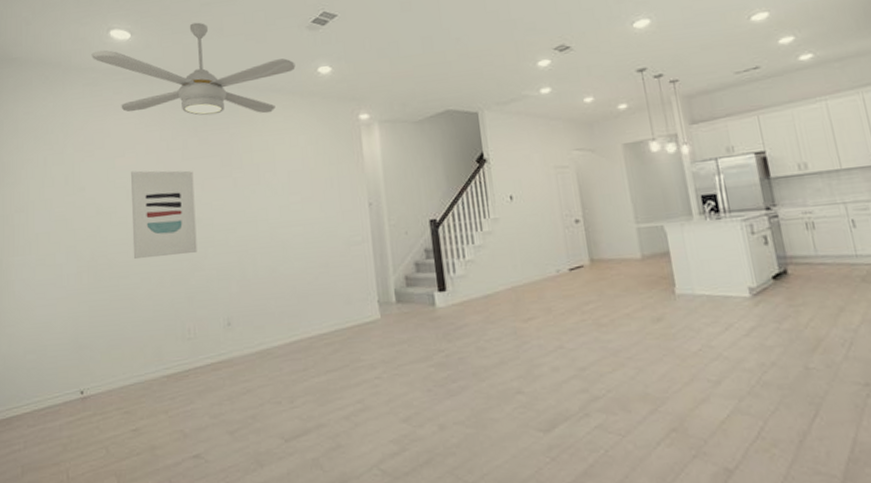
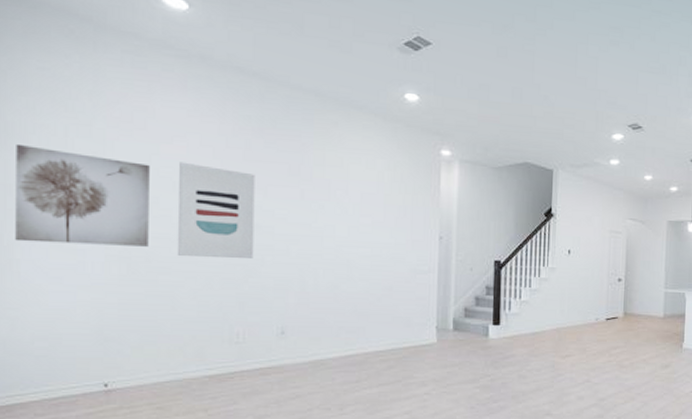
wall art: none [10,178,110,264] -> present [15,143,150,247]
ceiling fan: present [91,22,296,116] -> none [135,11,381,130]

